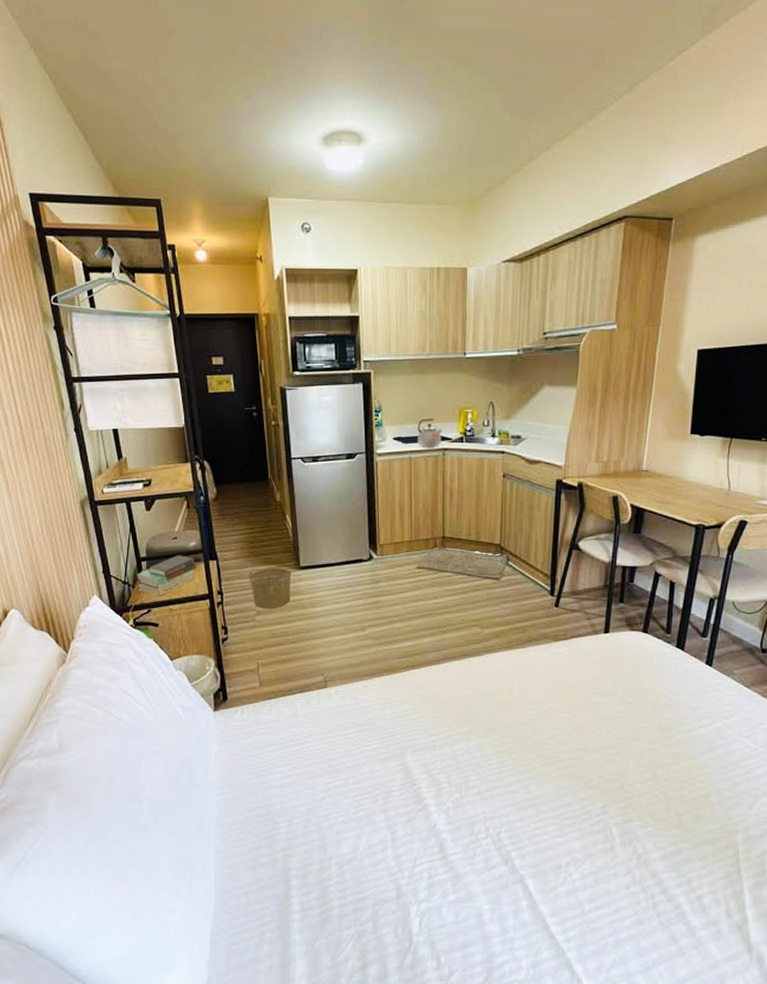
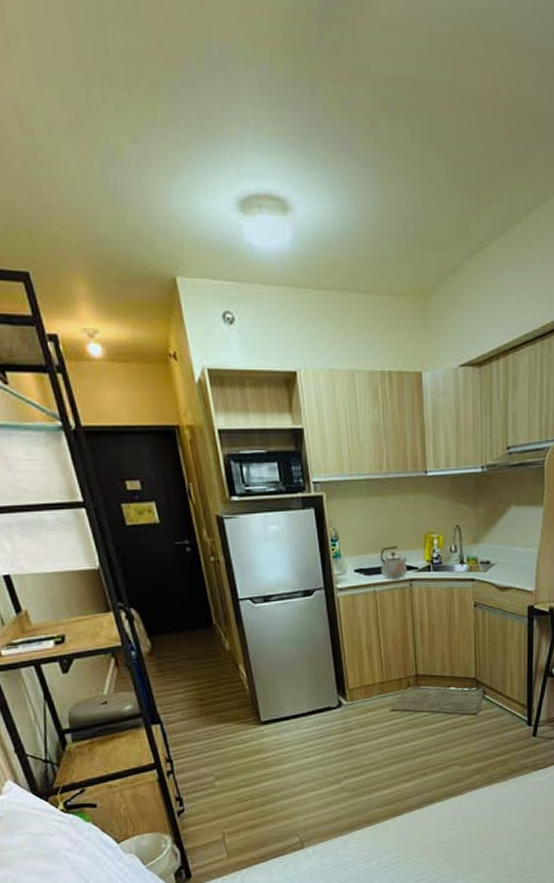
books: present [137,555,196,596] -> none [60,722,137,773]
basket: present [249,568,292,609] -> none [201,725,253,772]

